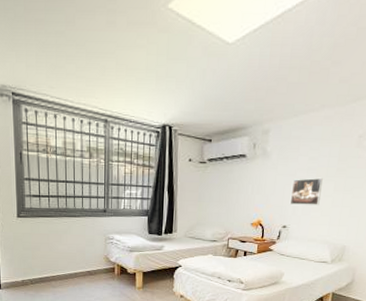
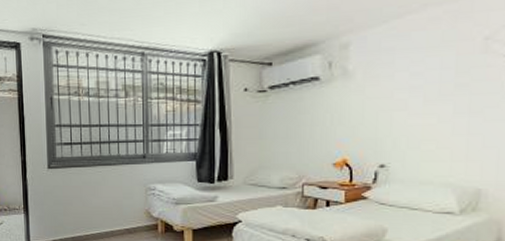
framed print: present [289,177,323,205] -> none [387,97,434,136]

